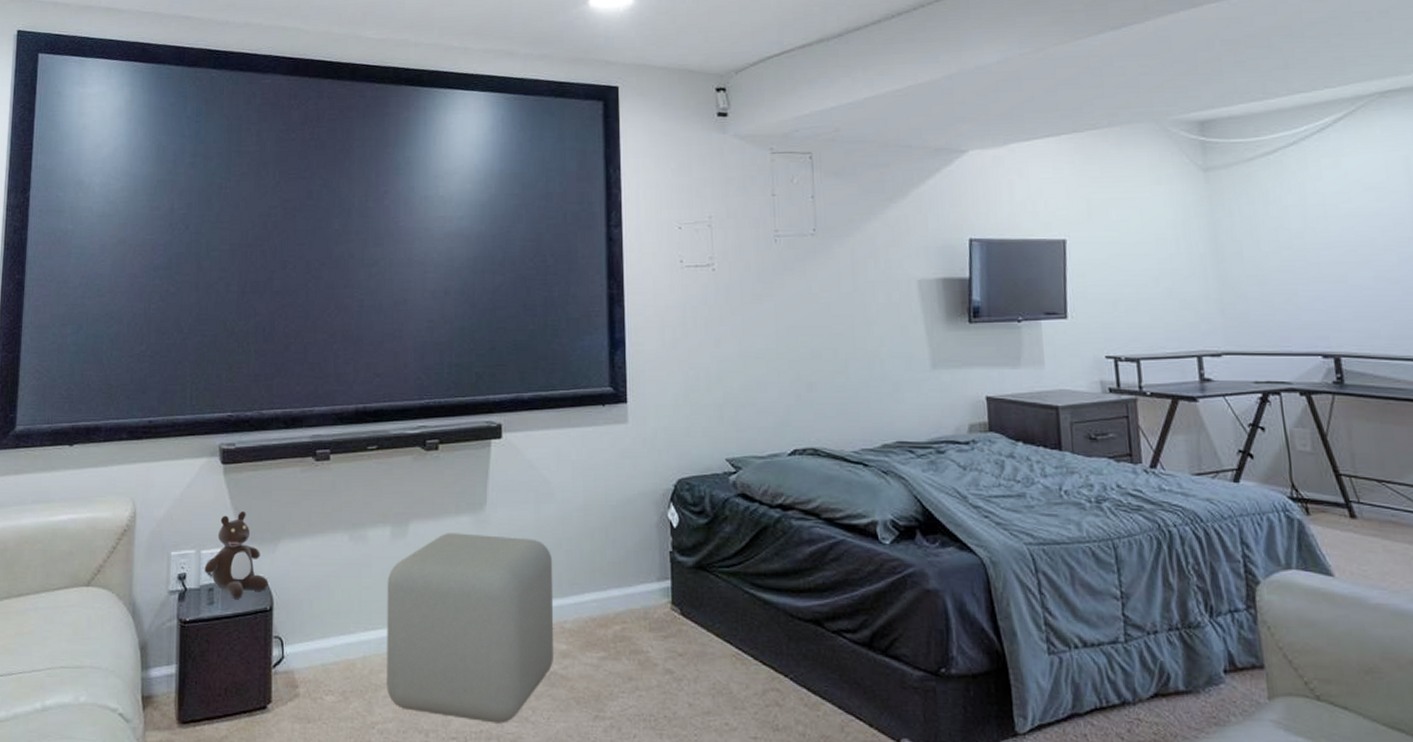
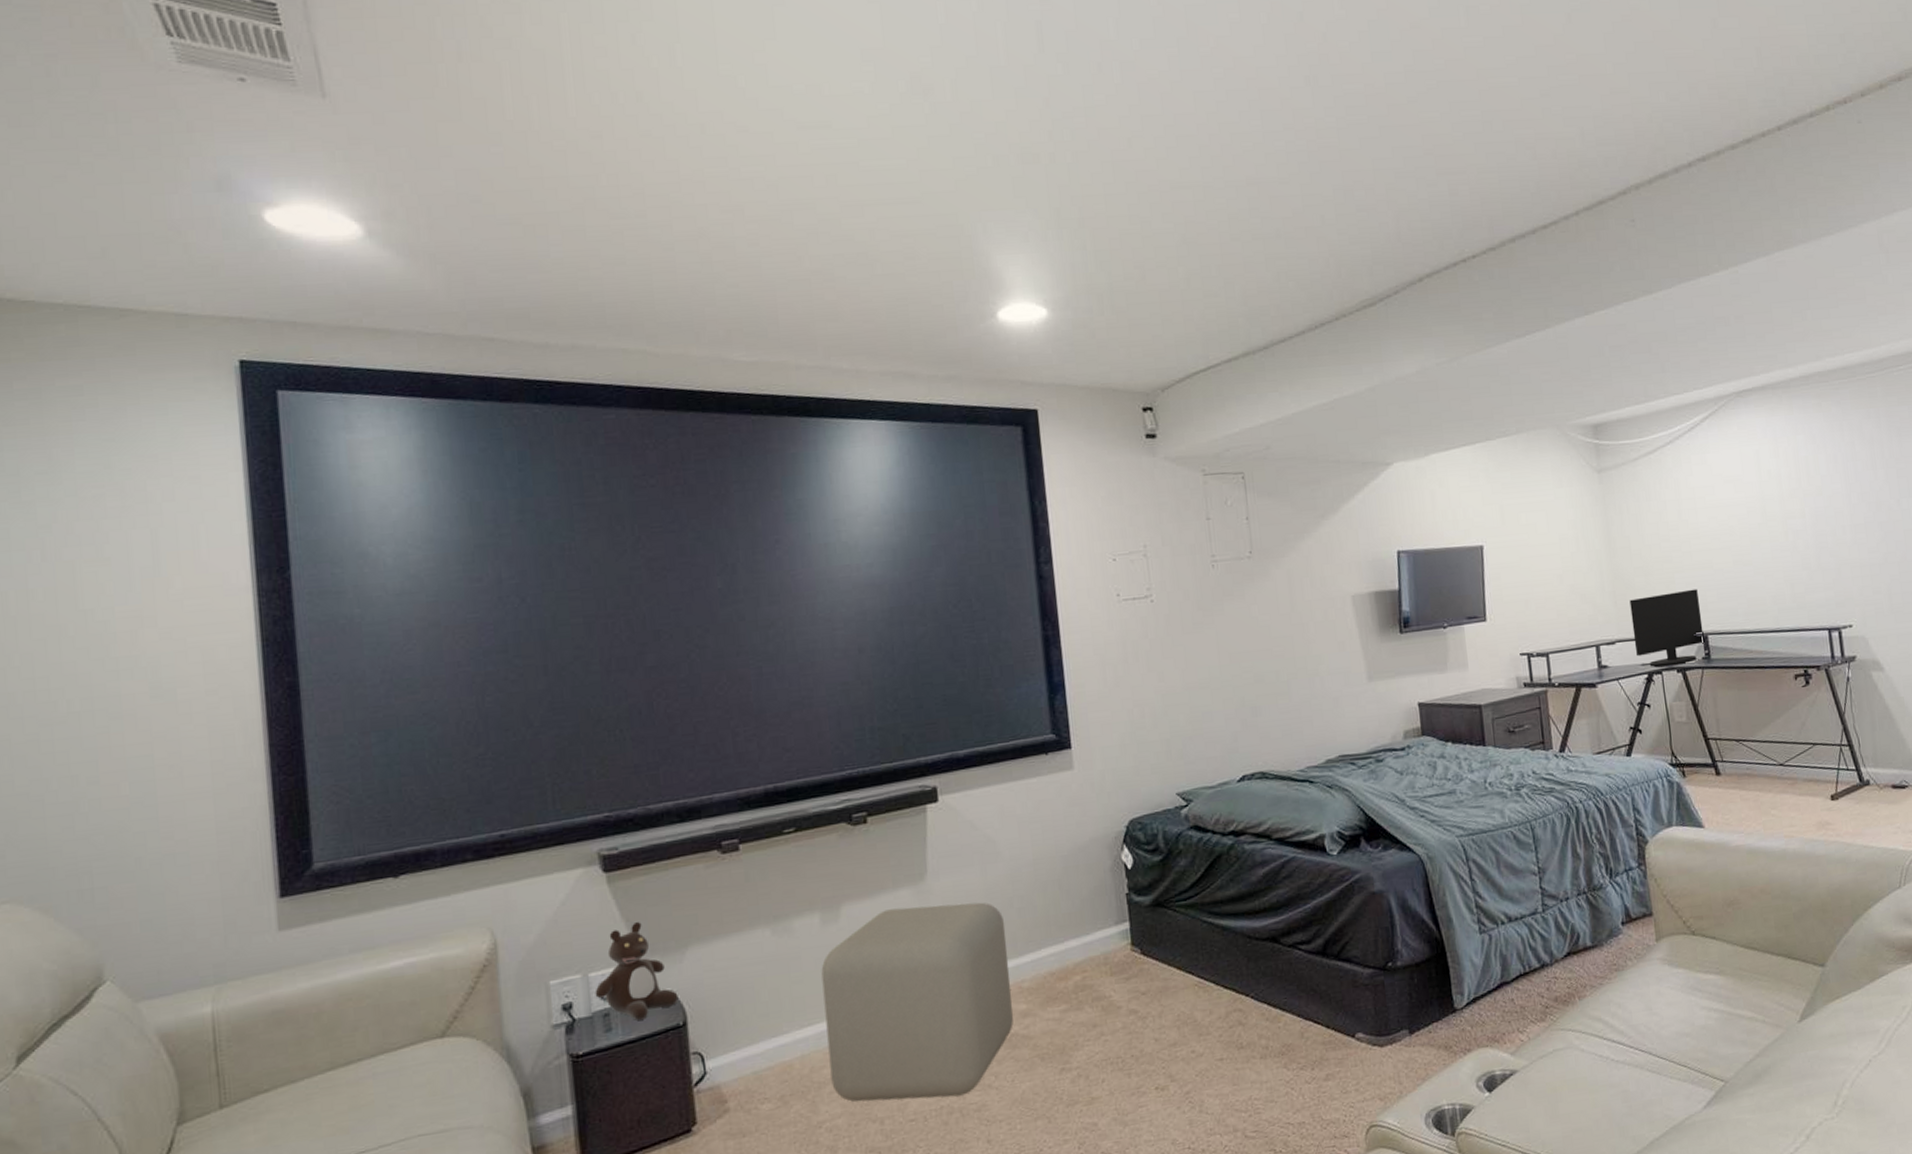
monitor: none [1240,304,1336,388] -> present [1629,589,1705,668]

